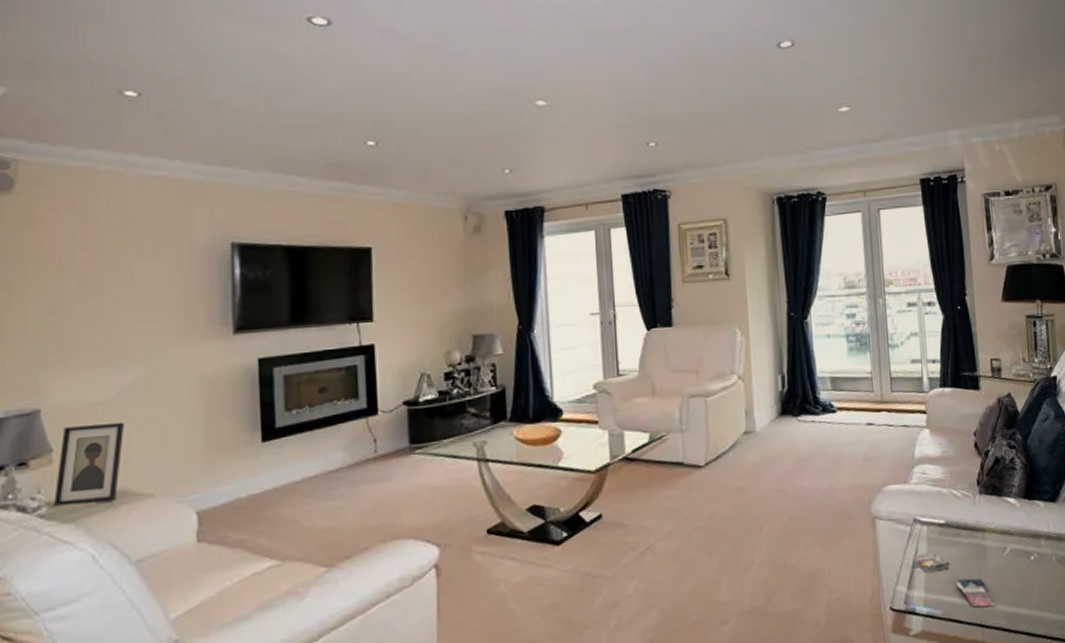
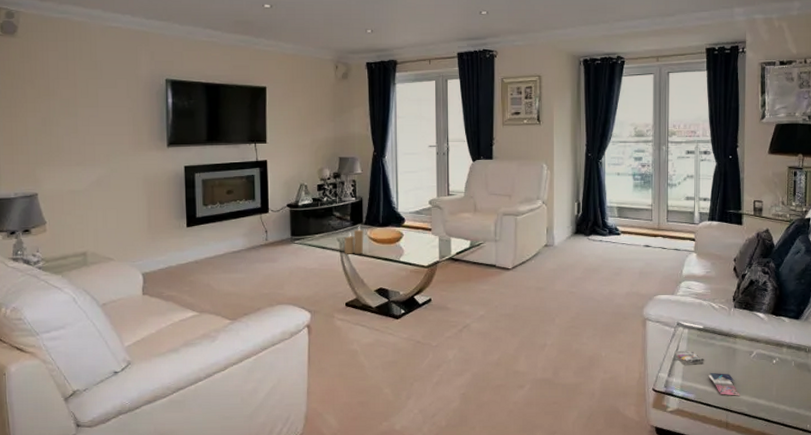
picture frame: present [54,423,125,506] -> none [48,207,94,262]
candle: none [483,424,510,464] -> present [344,226,364,254]

